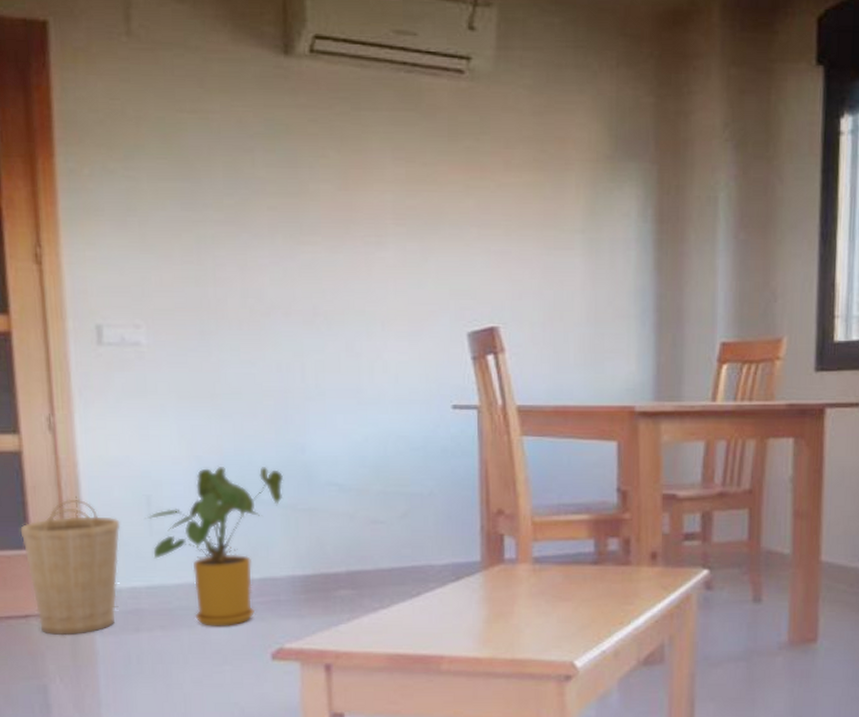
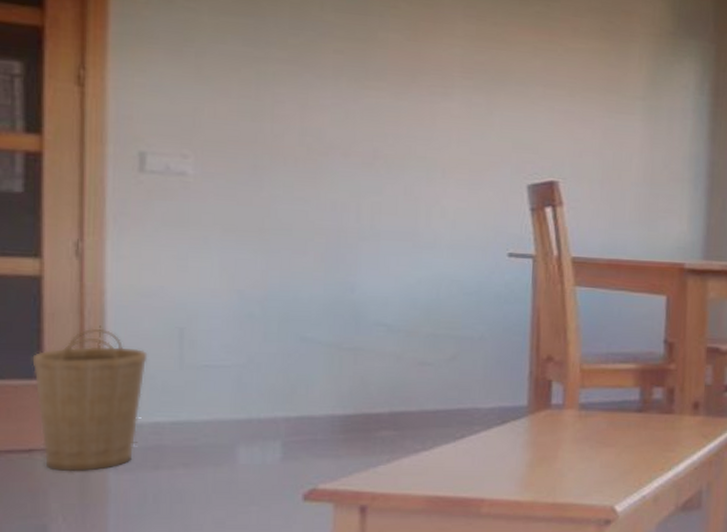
house plant: present [145,467,284,626] -> none [175,302,331,465]

